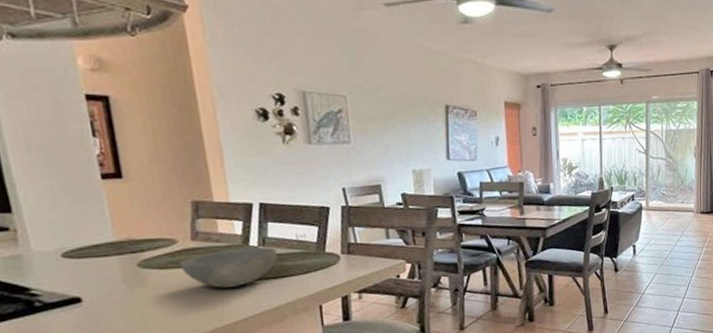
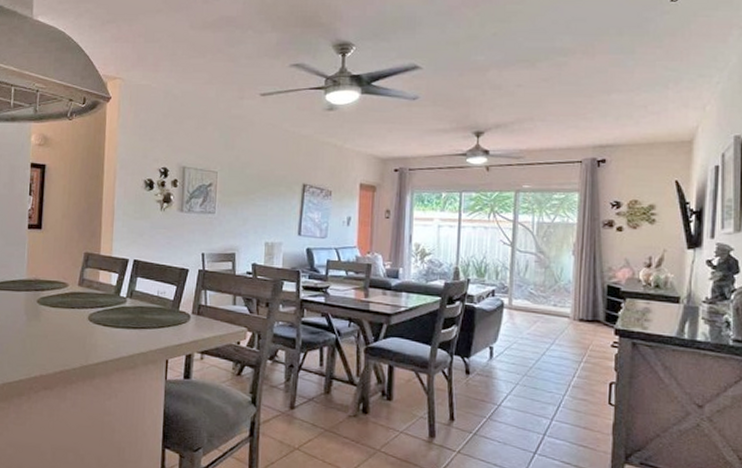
bowl: present [179,246,278,288] -> none [66,297,140,332]

